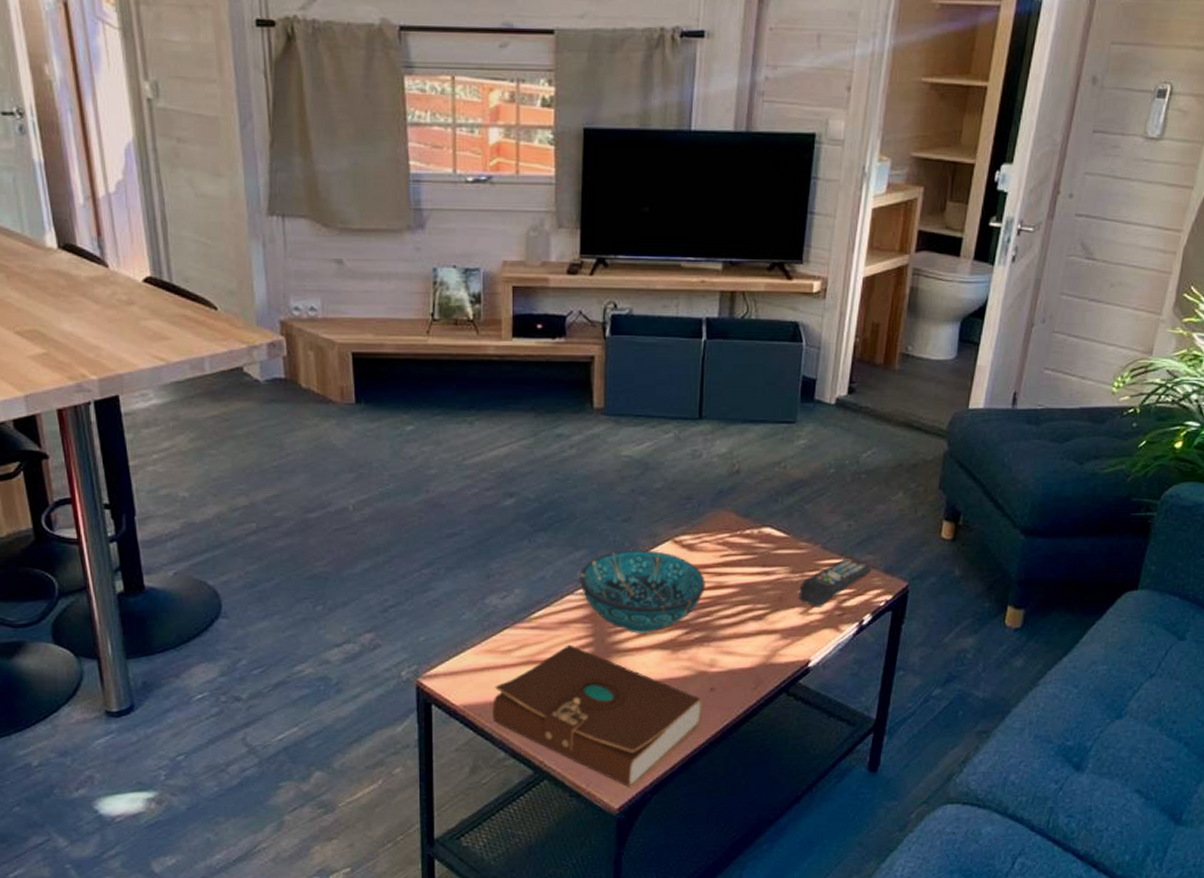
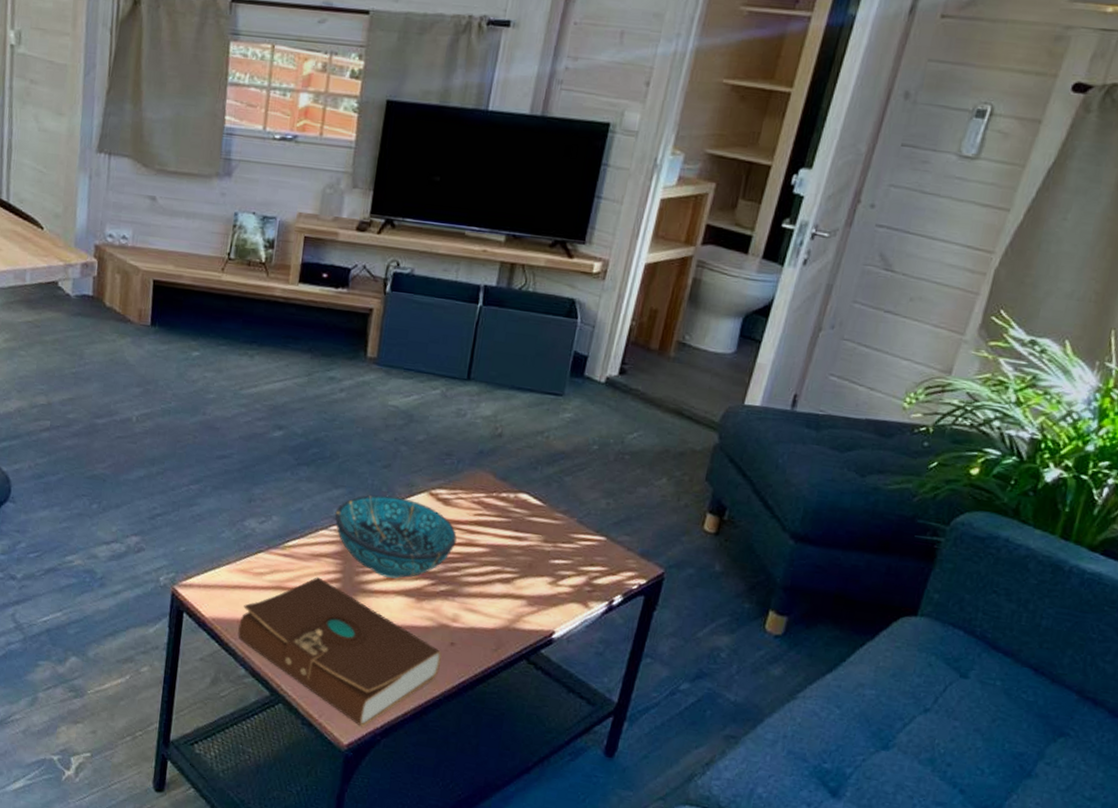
remote control: present [799,559,872,607] -> none [549,536,628,581]

